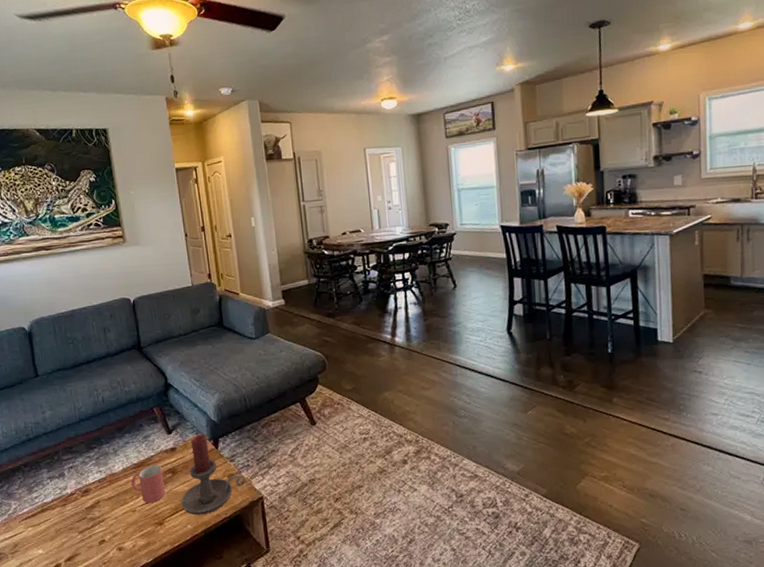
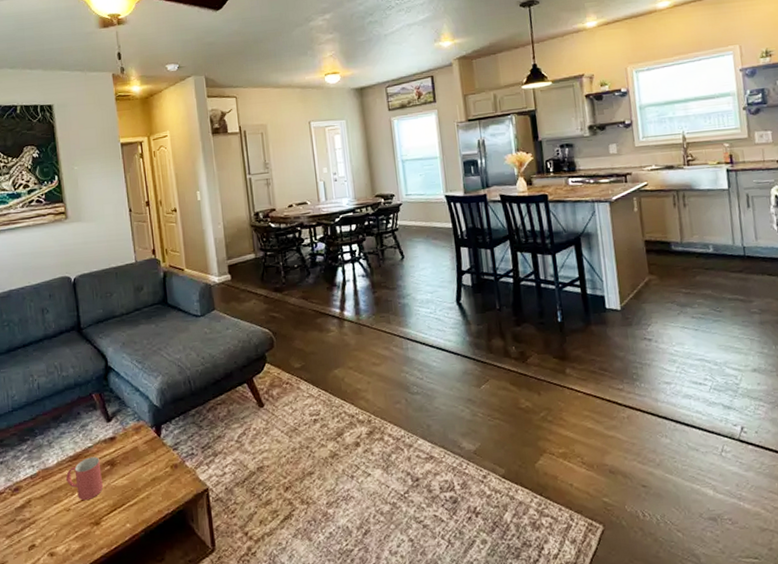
candle holder: present [181,434,246,515] -> none [119,420,191,512]

